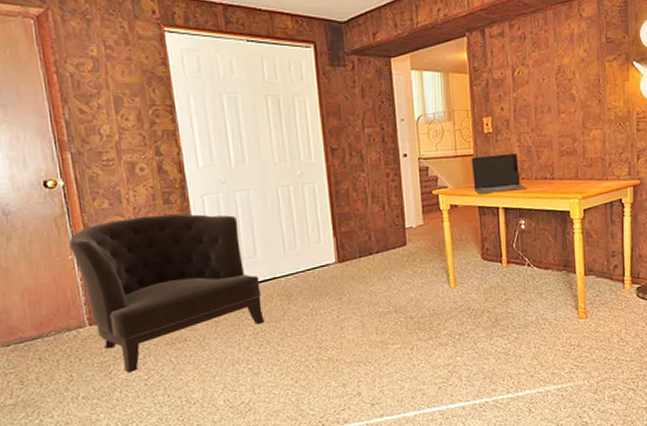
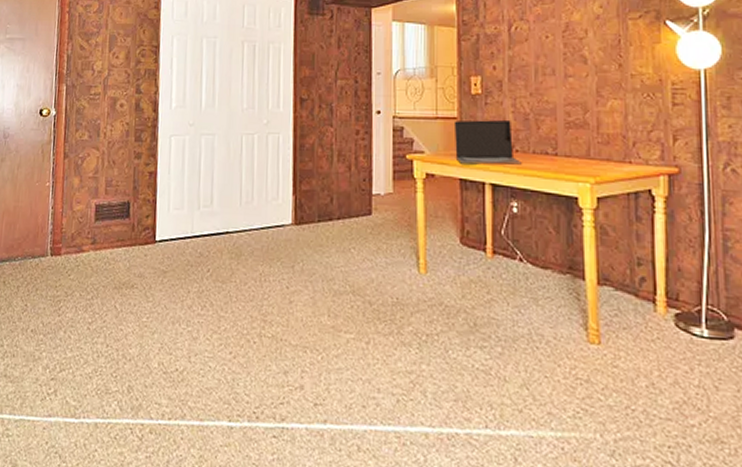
armchair: present [69,214,265,373] -> none [49,151,212,313]

